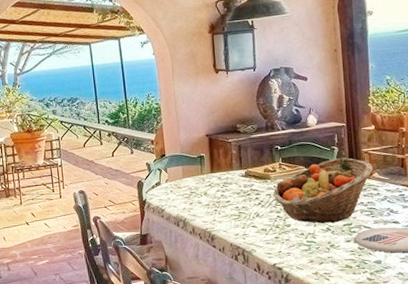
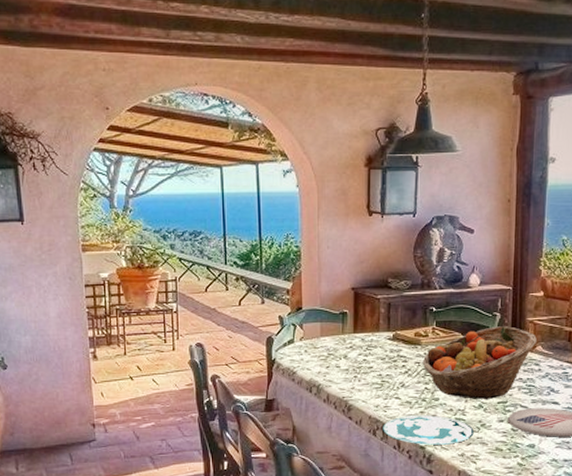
plate: none [243,239,325,266] -> present [383,415,474,445]

